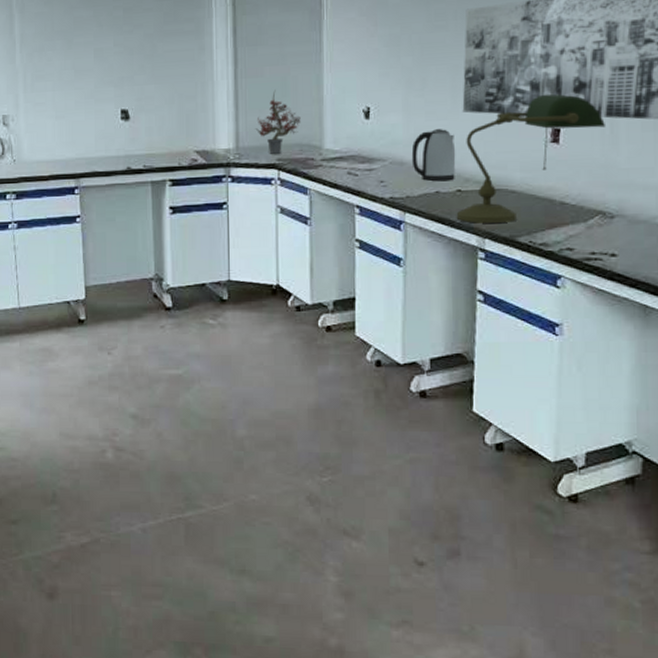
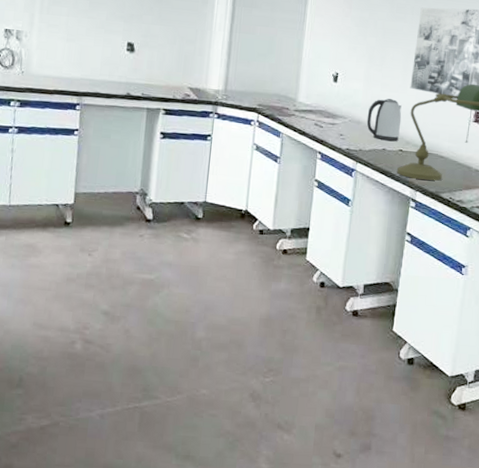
potted plant: present [255,90,301,154] -> none [243,47,282,100]

